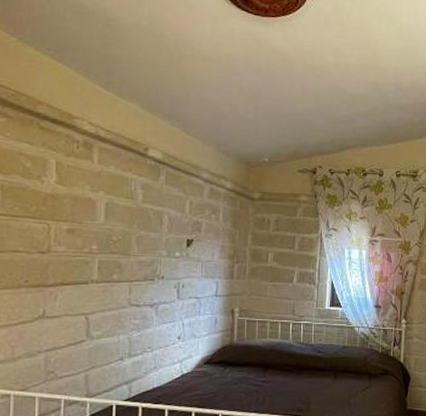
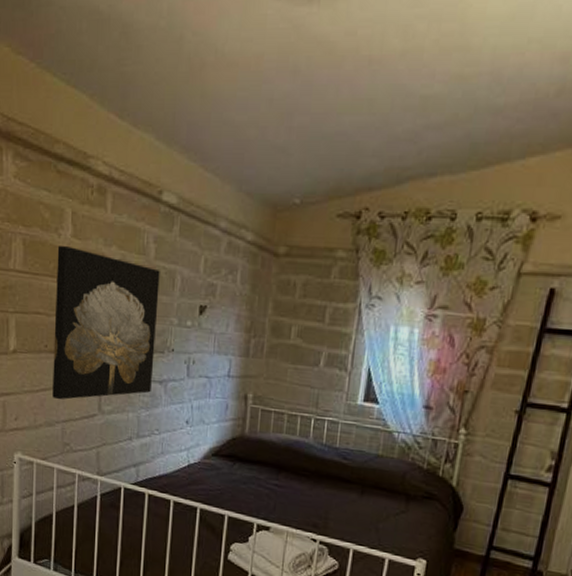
wall art: none [34,191,148,331] -> present [52,246,160,400]

